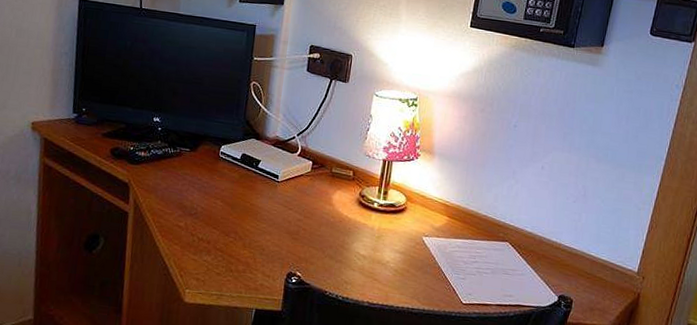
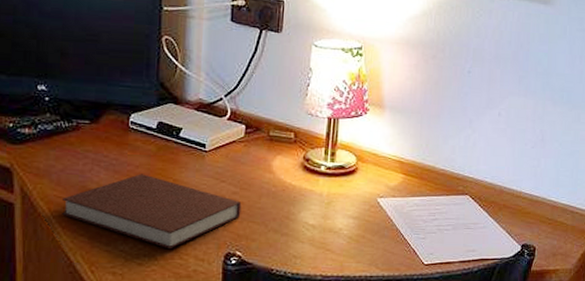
notebook: none [162,196,304,264] -> present [62,174,242,250]

